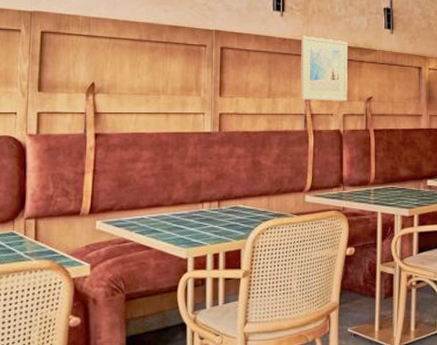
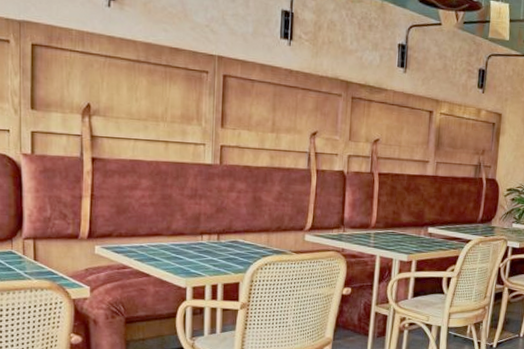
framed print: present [300,35,348,101] -> none [304,68,358,142]

